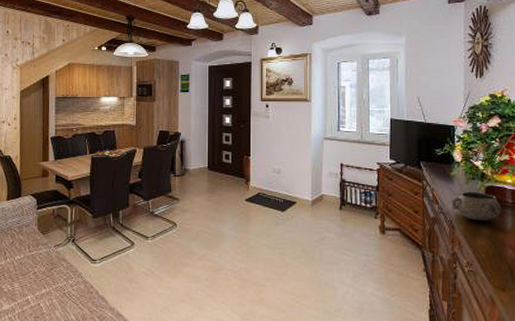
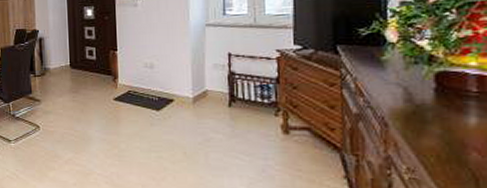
decorative bowl: present [451,191,501,221] -> none [383,79,459,116]

